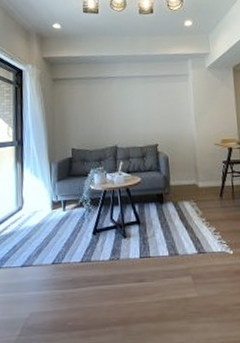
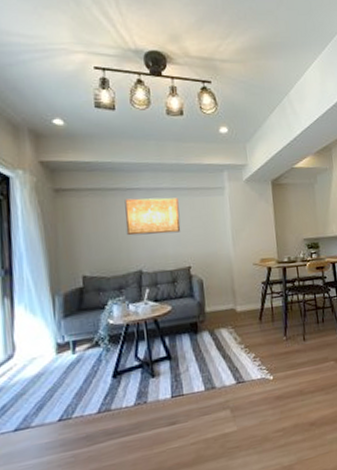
wall art: none [104,84,150,116] -> present [124,197,181,236]

